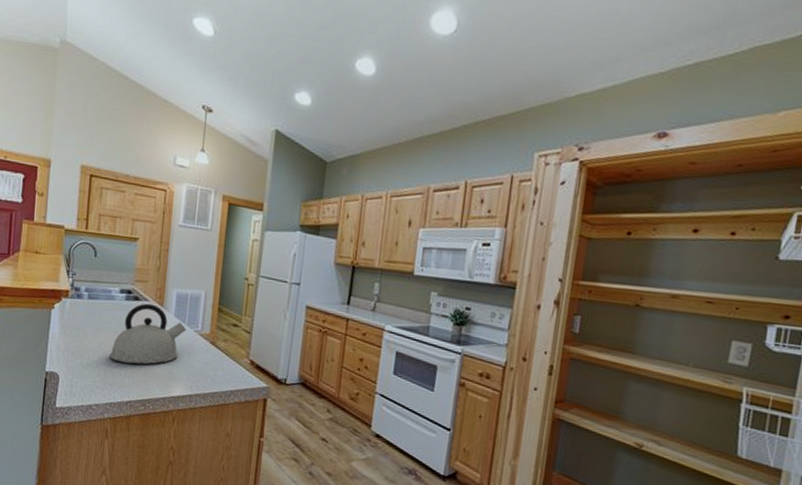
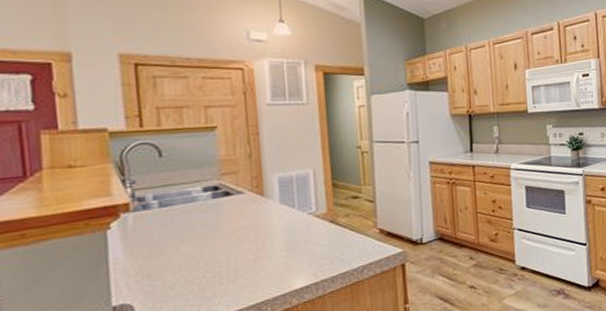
kettle: present [109,303,186,365] -> none [202,195,297,270]

